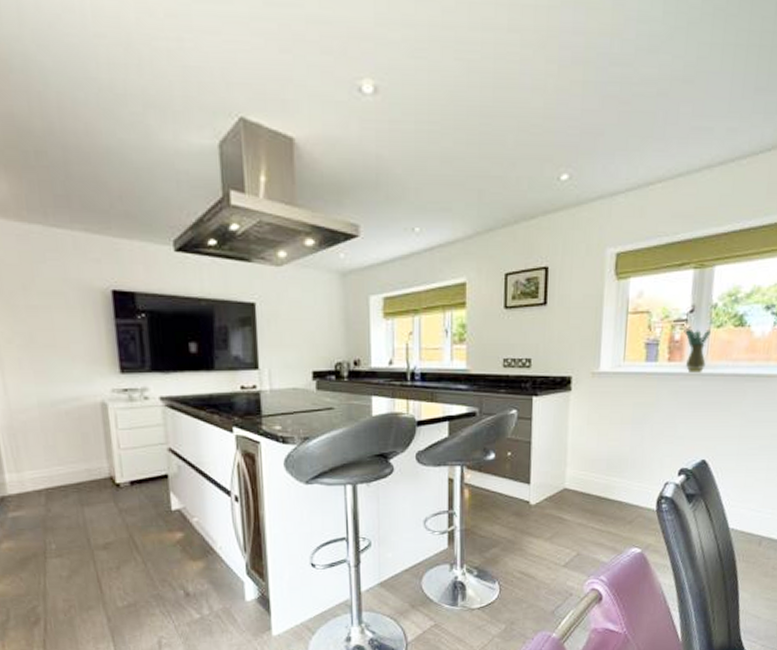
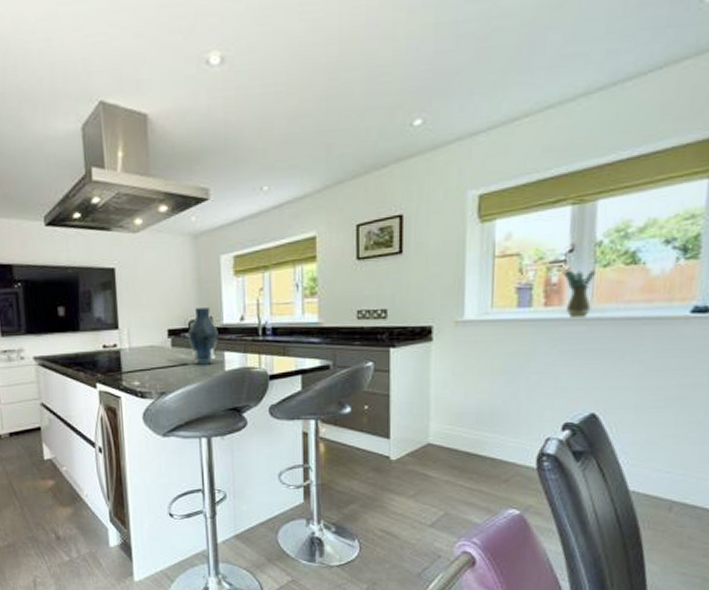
vase: none [334,350,366,409] -> present [187,307,218,365]

